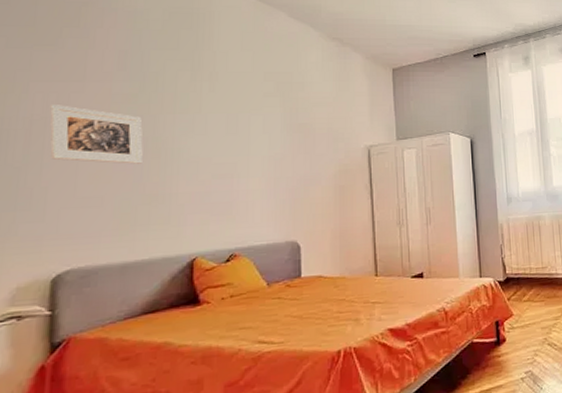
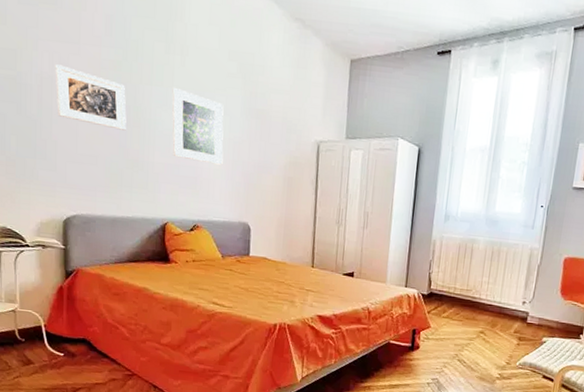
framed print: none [199,113,263,185] -> present [172,87,224,165]

